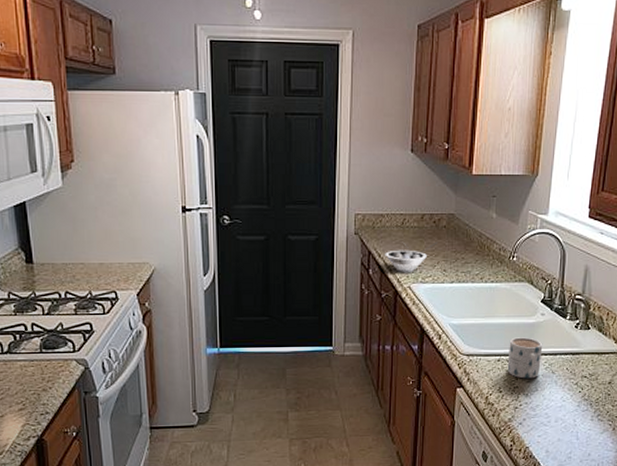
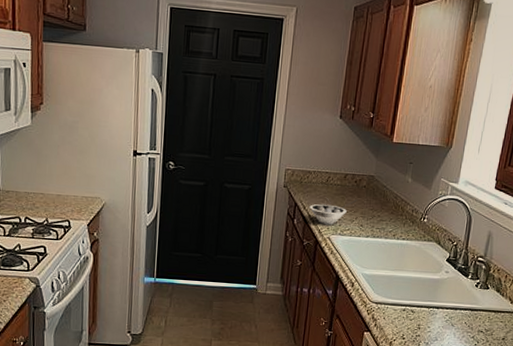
mug: present [507,337,543,379] -> none [411,290,445,329]

